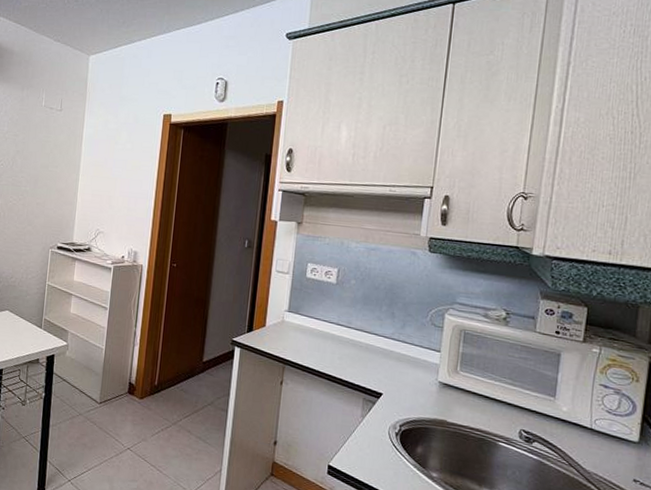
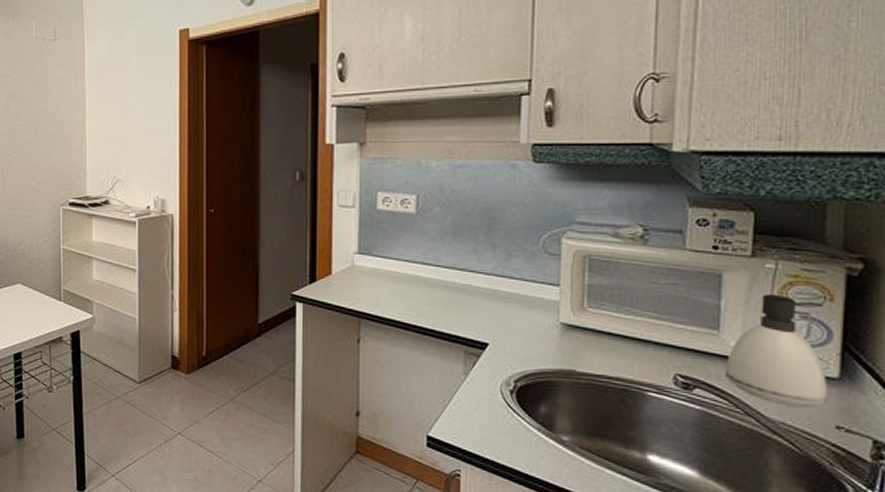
soap dispenser: none [556,372,632,464] -> present [724,293,827,409]

